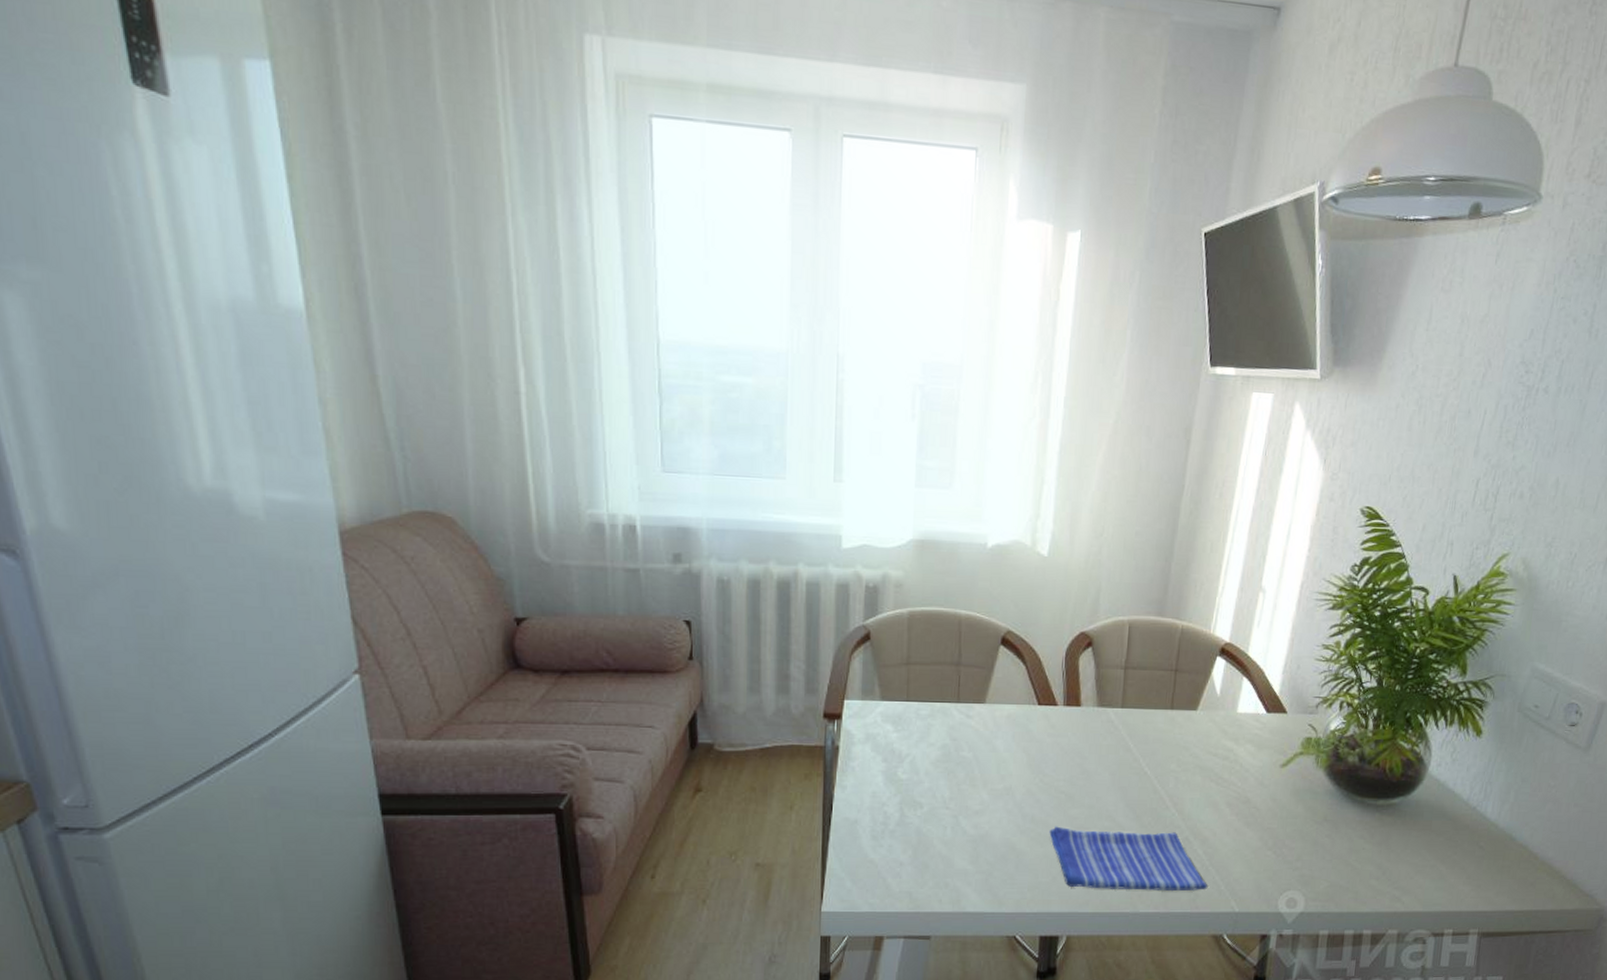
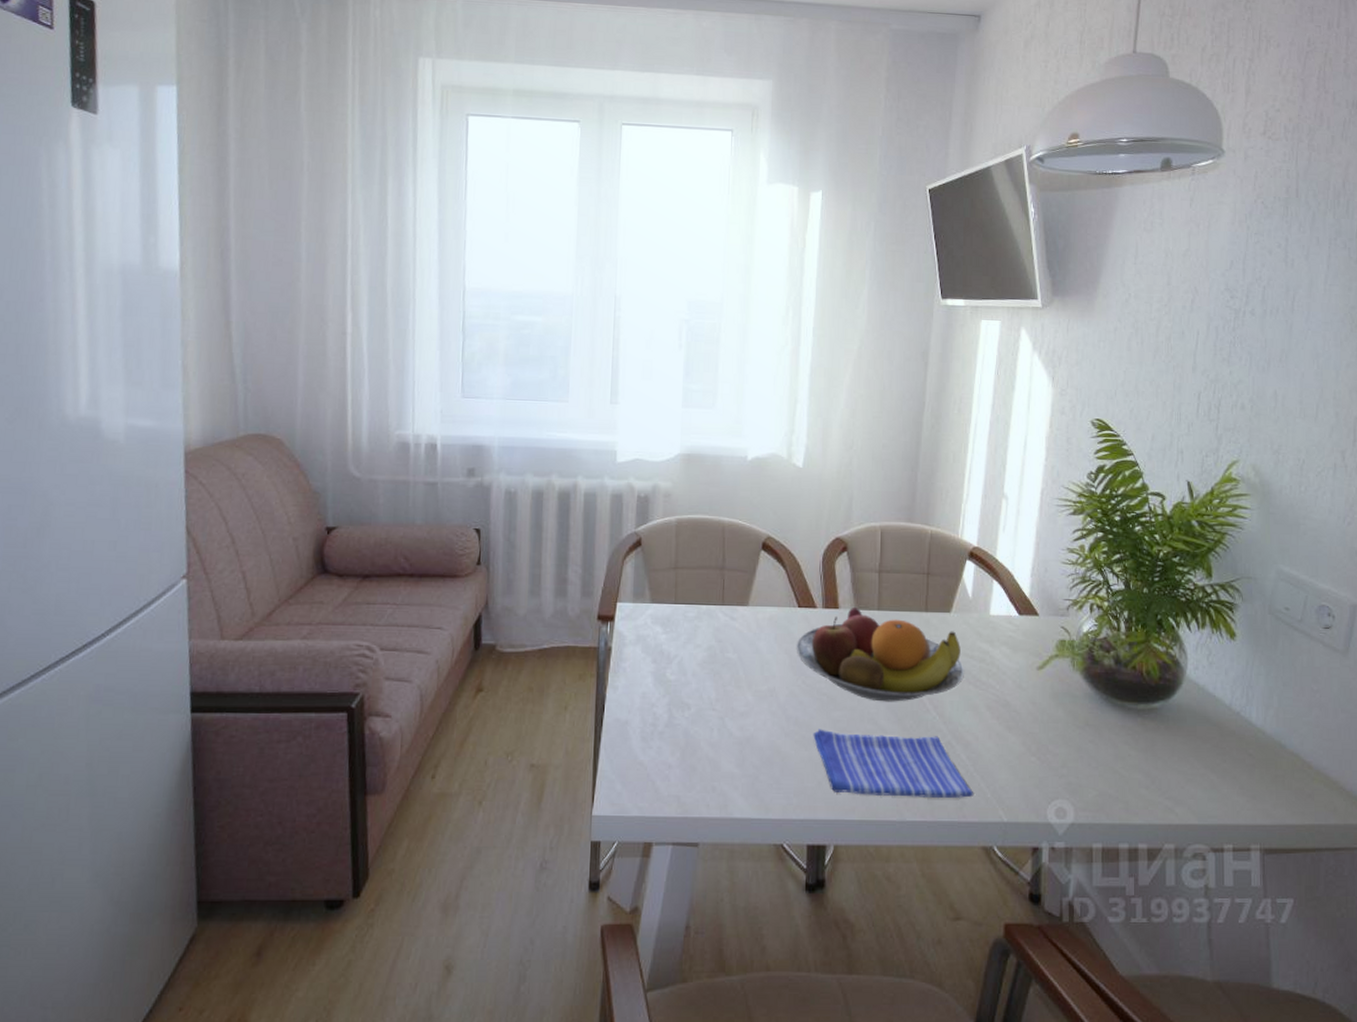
fruit bowl: none [1034,704,1207,800] -> present [796,606,964,702]

